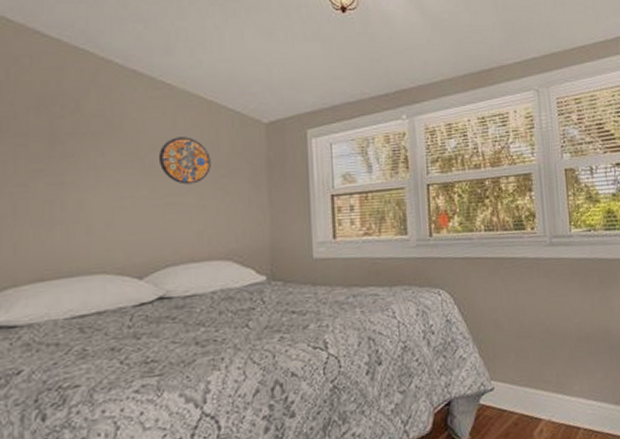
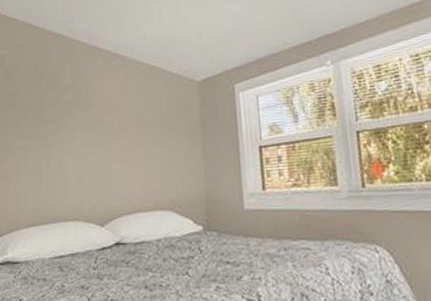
manhole cover: present [158,137,211,185] -> none [114,99,154,142]

